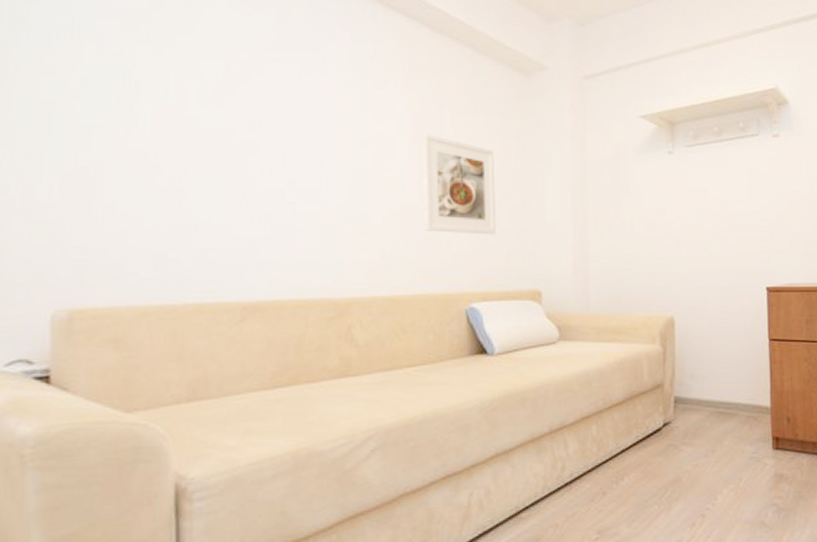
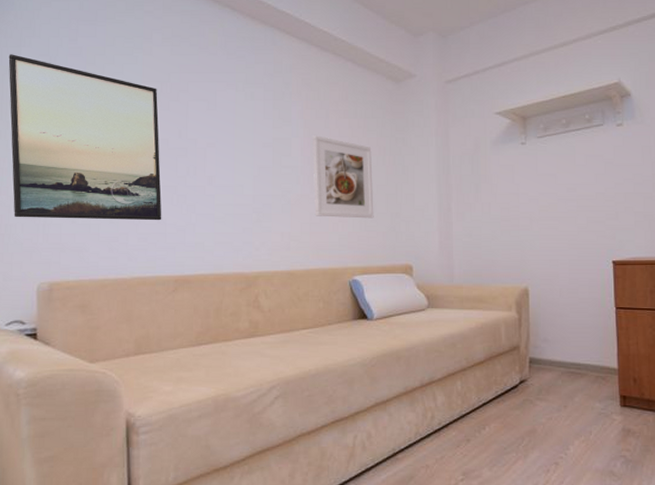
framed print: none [11,11,226,233] -> present [8,54,162,221]

